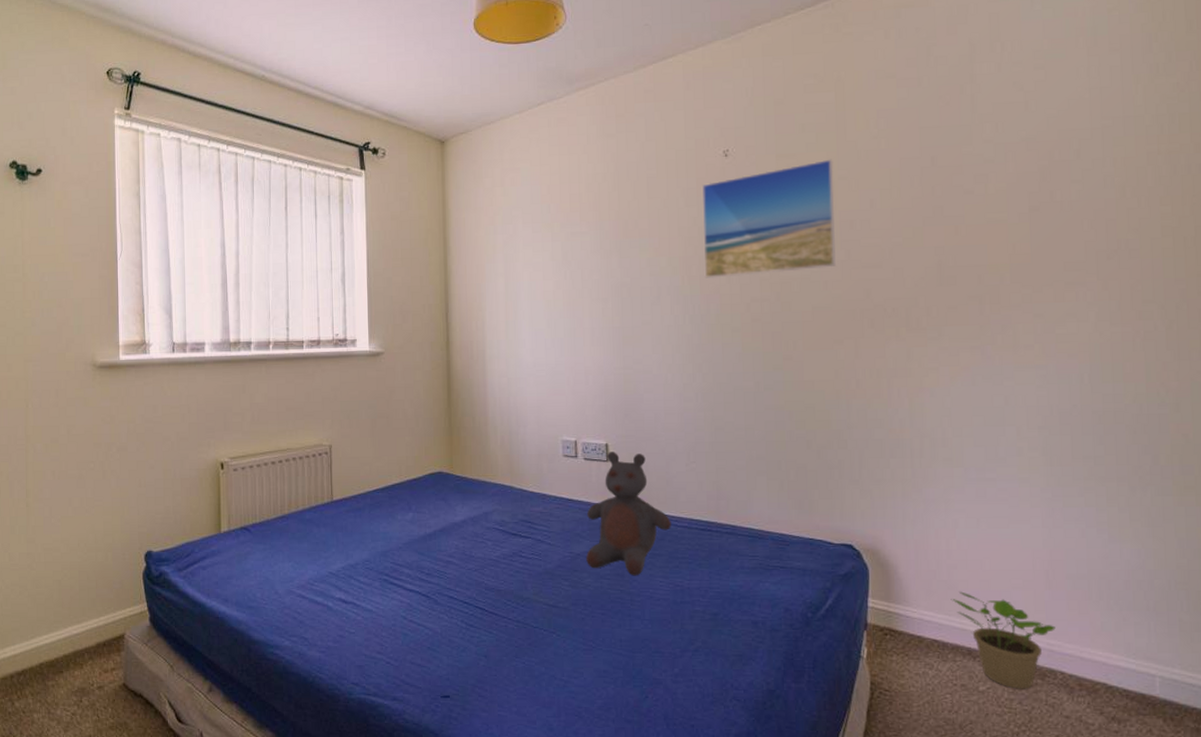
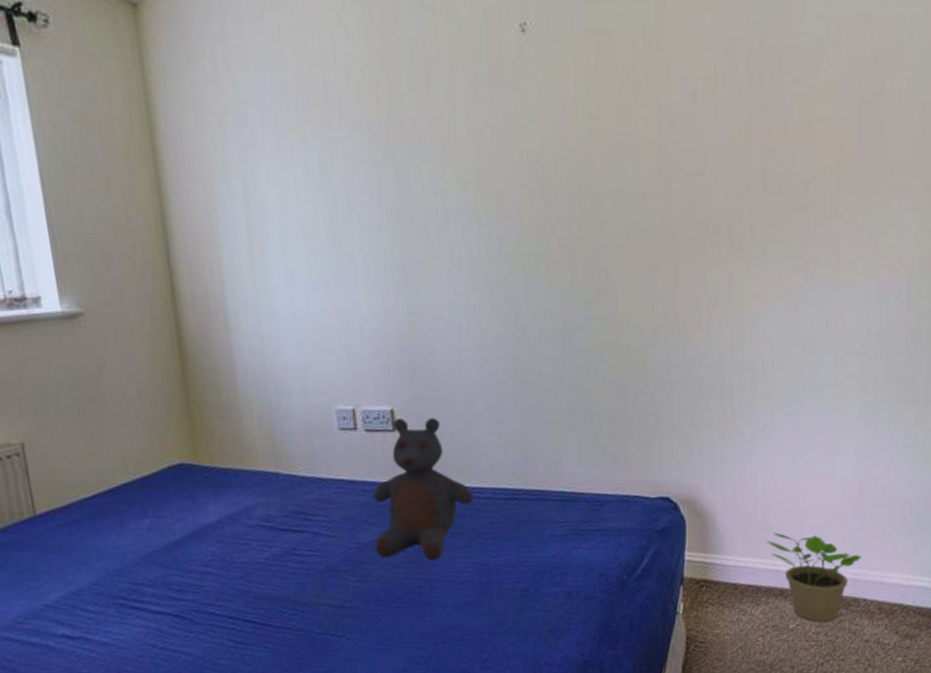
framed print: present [702,159,836,278] -> none [495,36,653,195]

